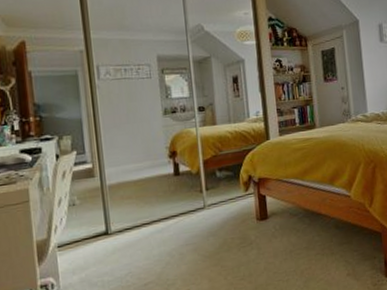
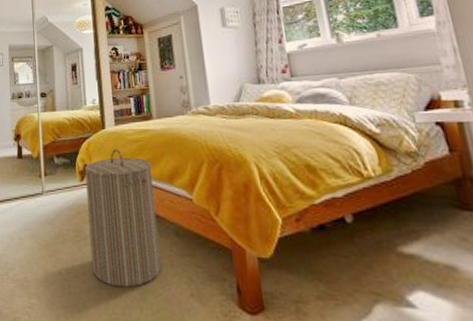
laundry hamper: none [248,158,323,281] -> present [84,149,162,288]

